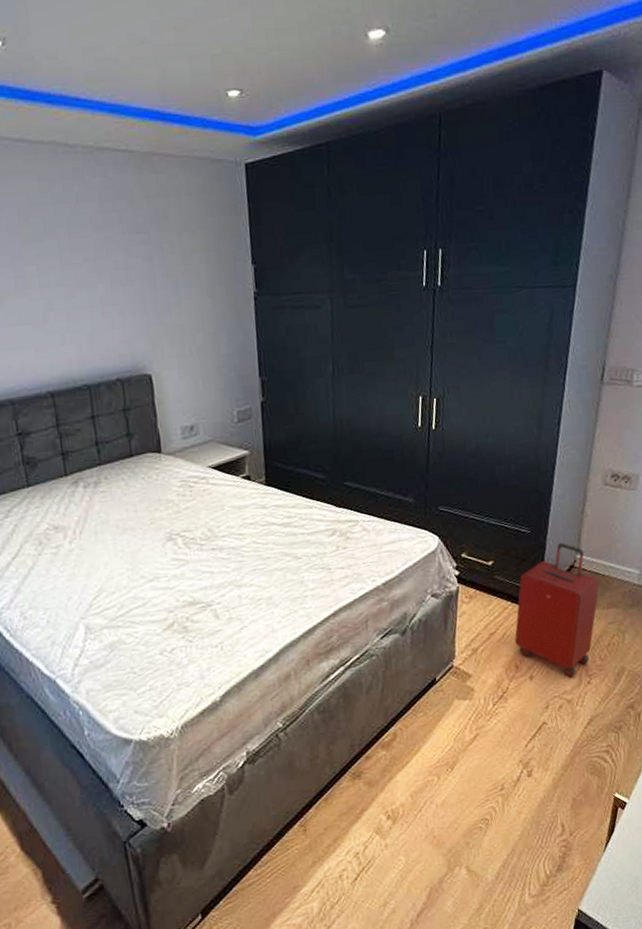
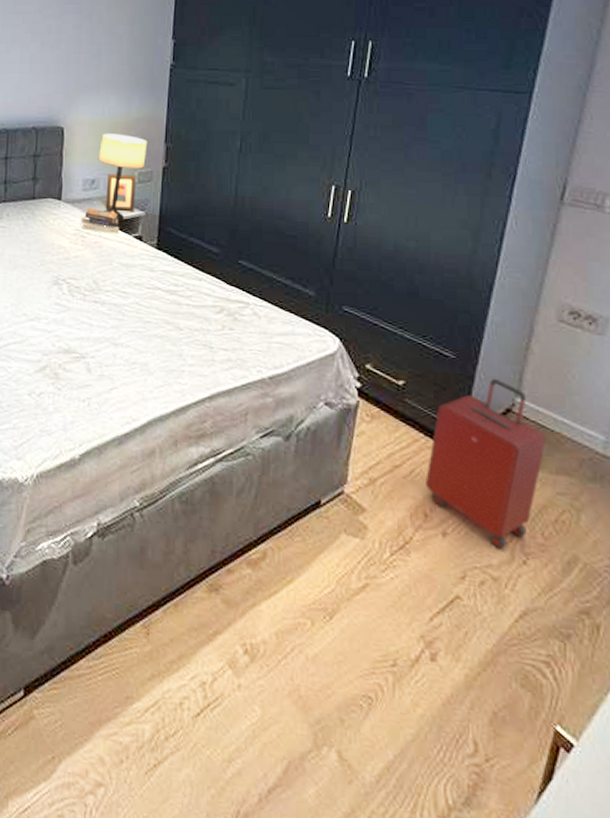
books: none [184,455,227,480] -> present [79,207,119,235]
table lamp: none [193,373,243,464] -> present [98,133,148,221]
picture frame: none [206,414,239,455] -> present [105,174,136,212]

